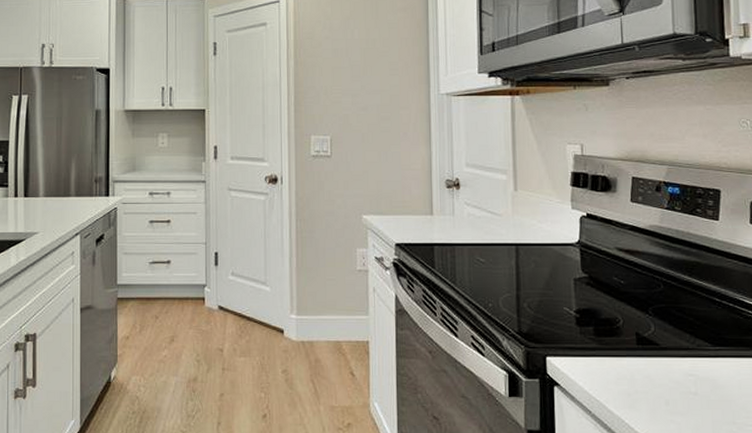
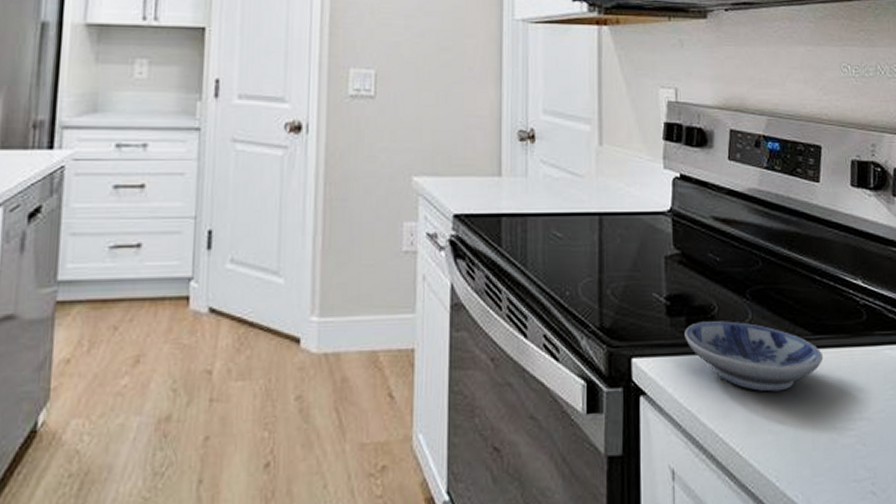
bowl: none [592,331,723,390] -> present [684,321,824,392]

